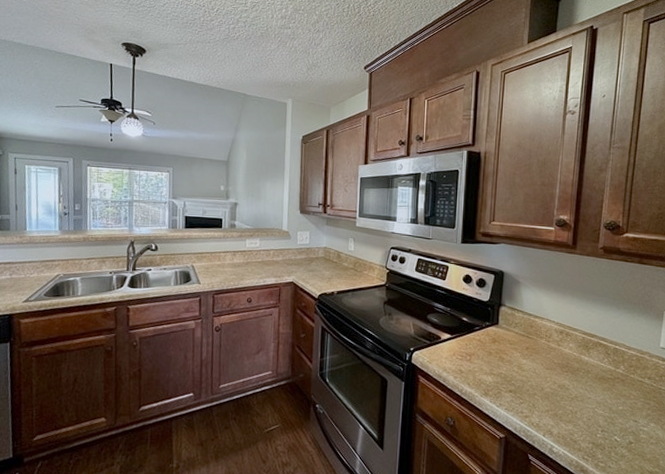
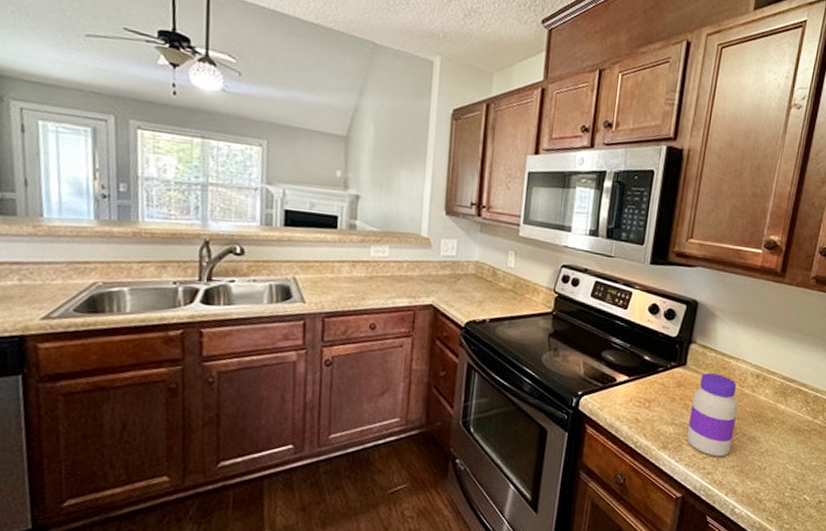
jar: none [504,330,547,402] -> present [686,373,738,457]

